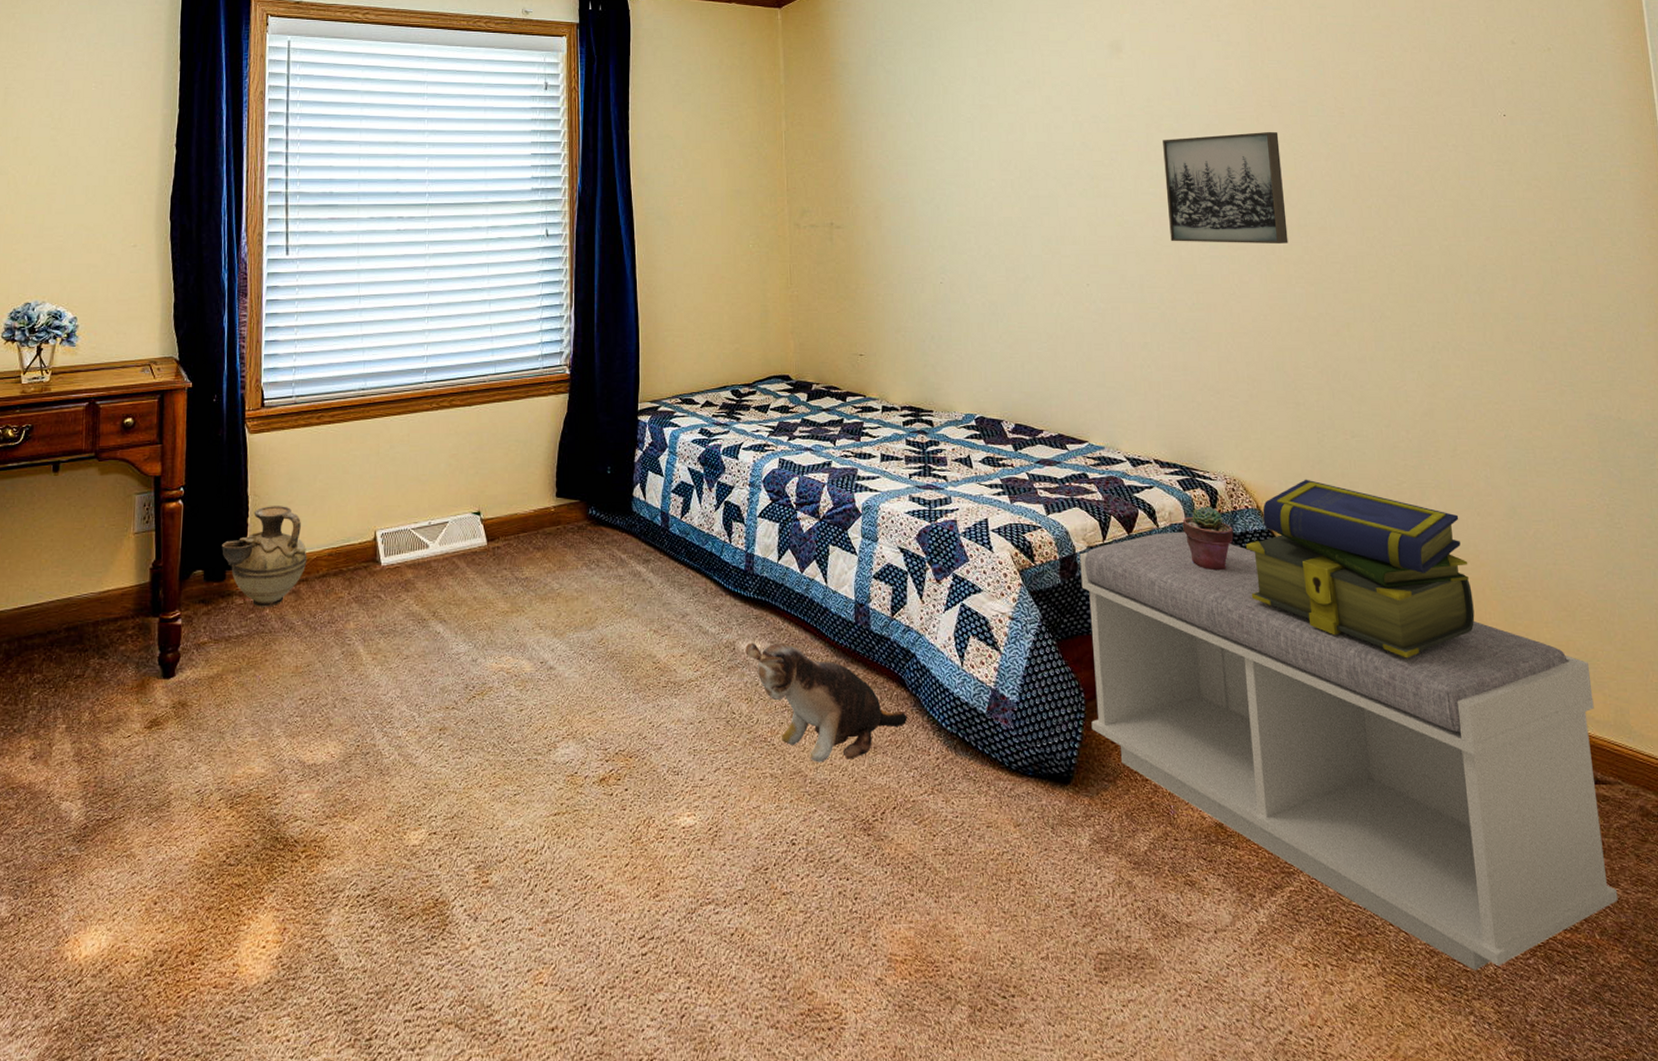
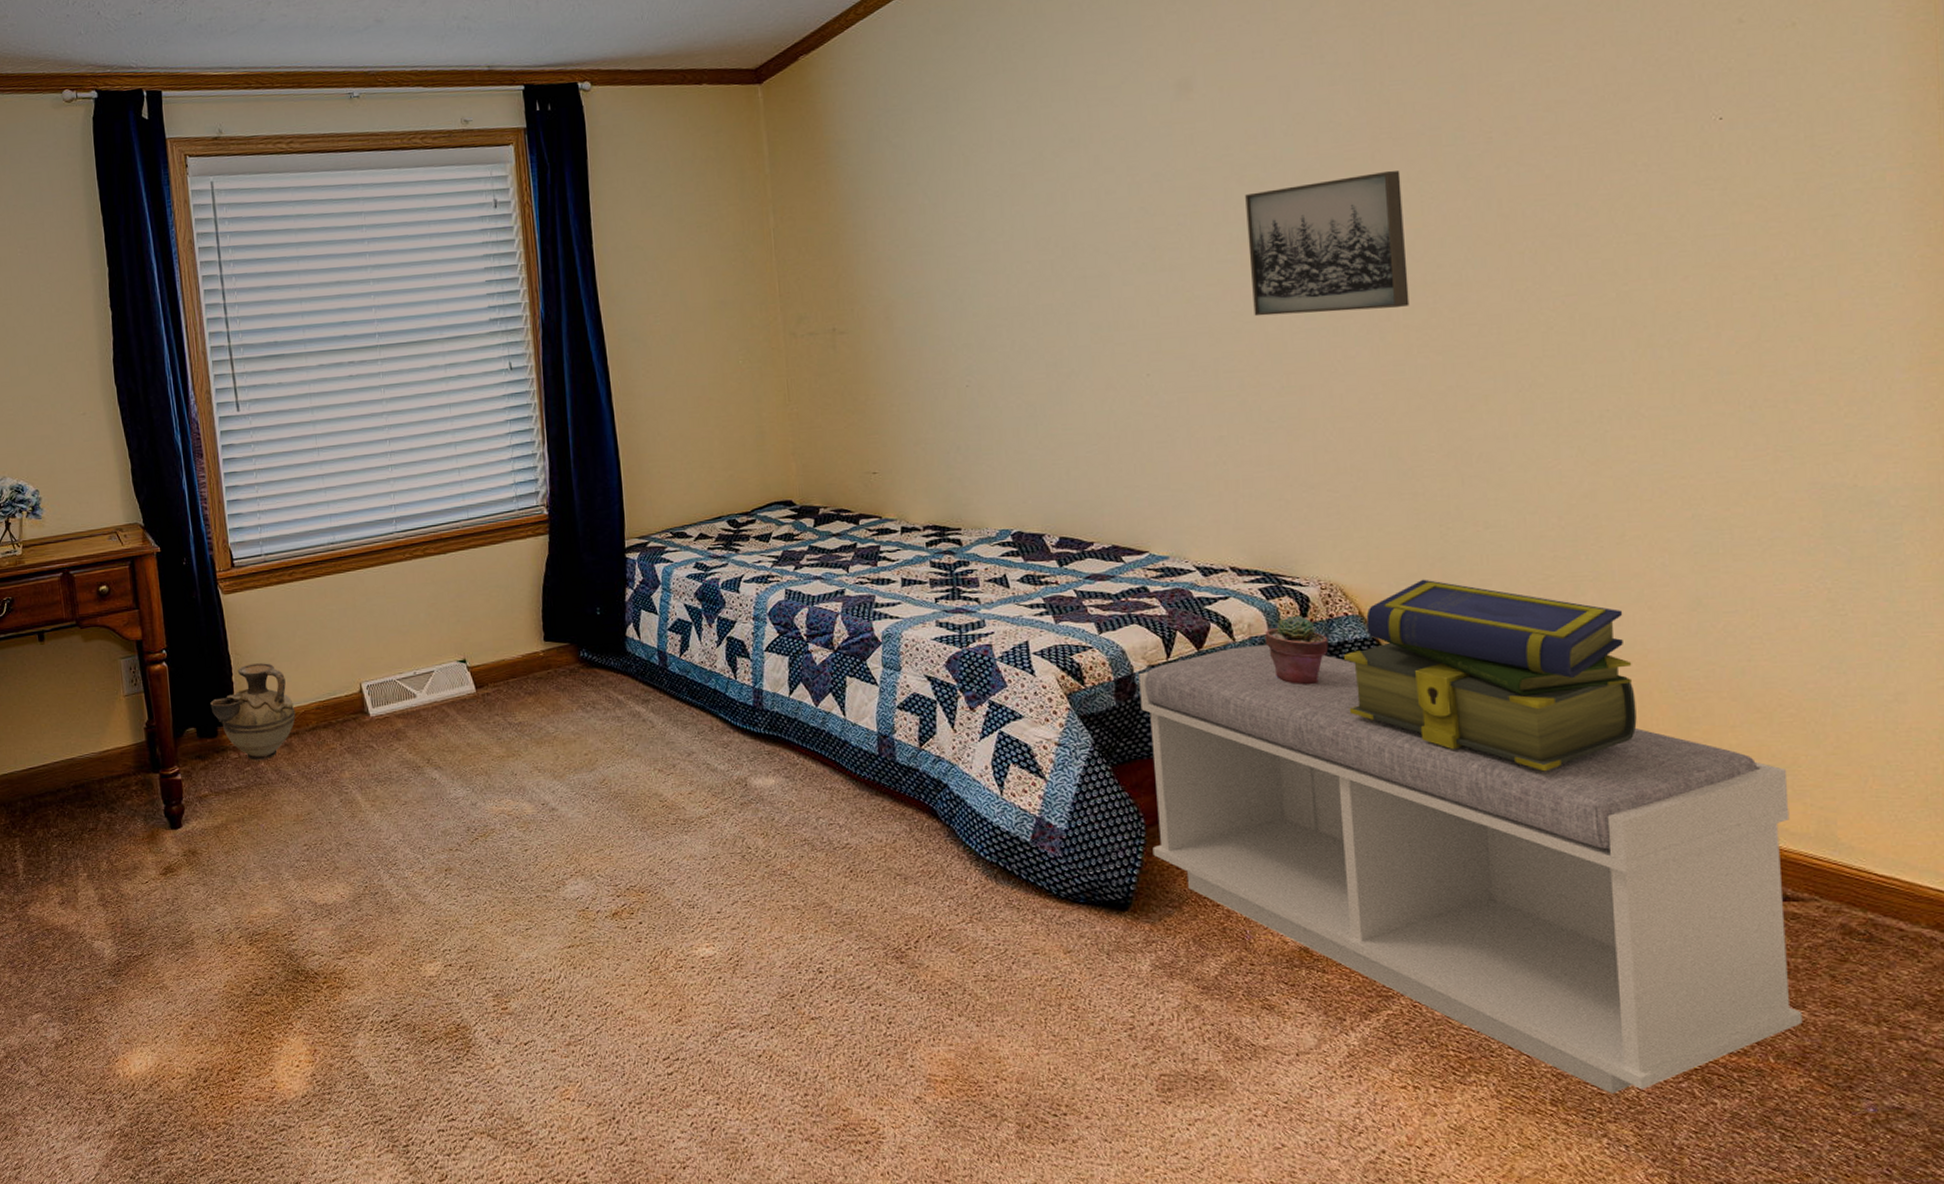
plush toy: present [745,642,908,763] -> none [758,777,941,894]

